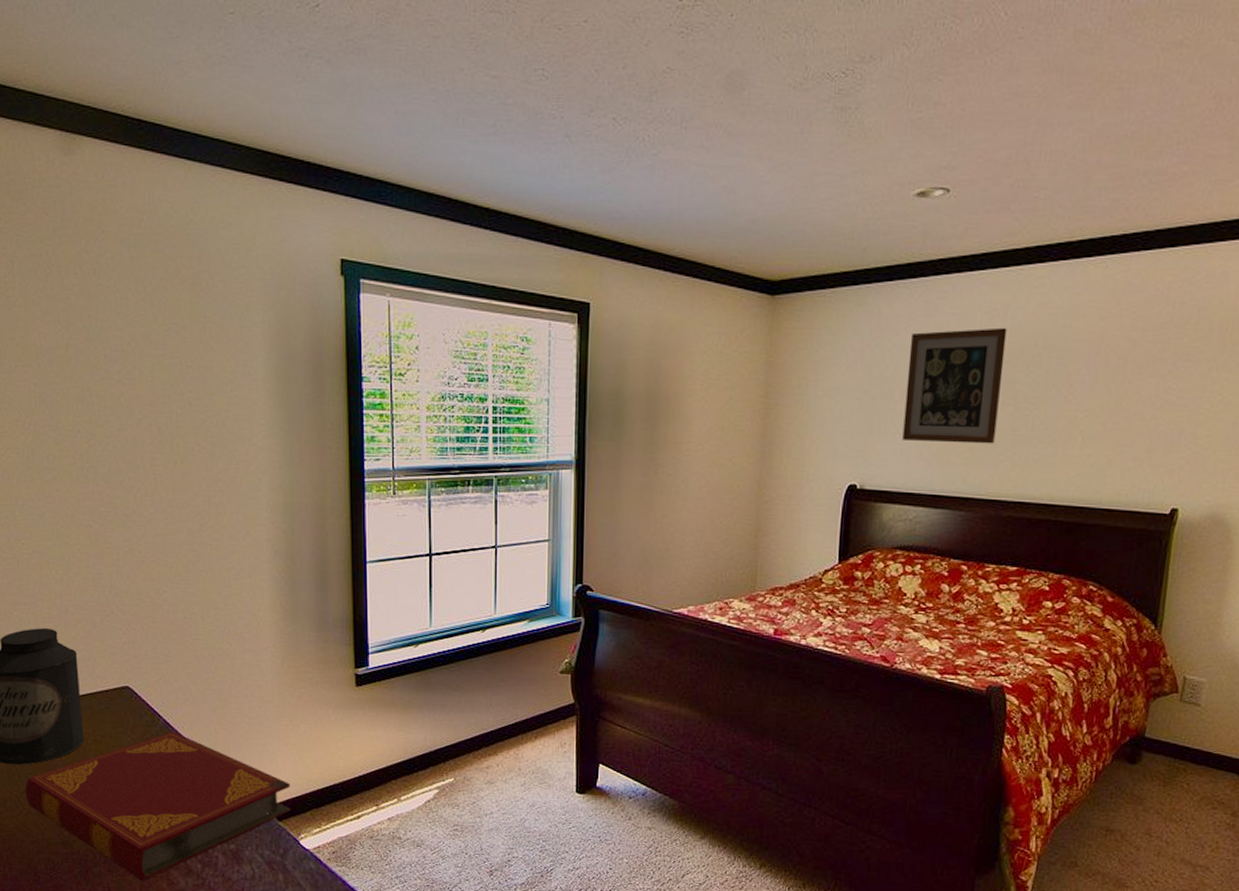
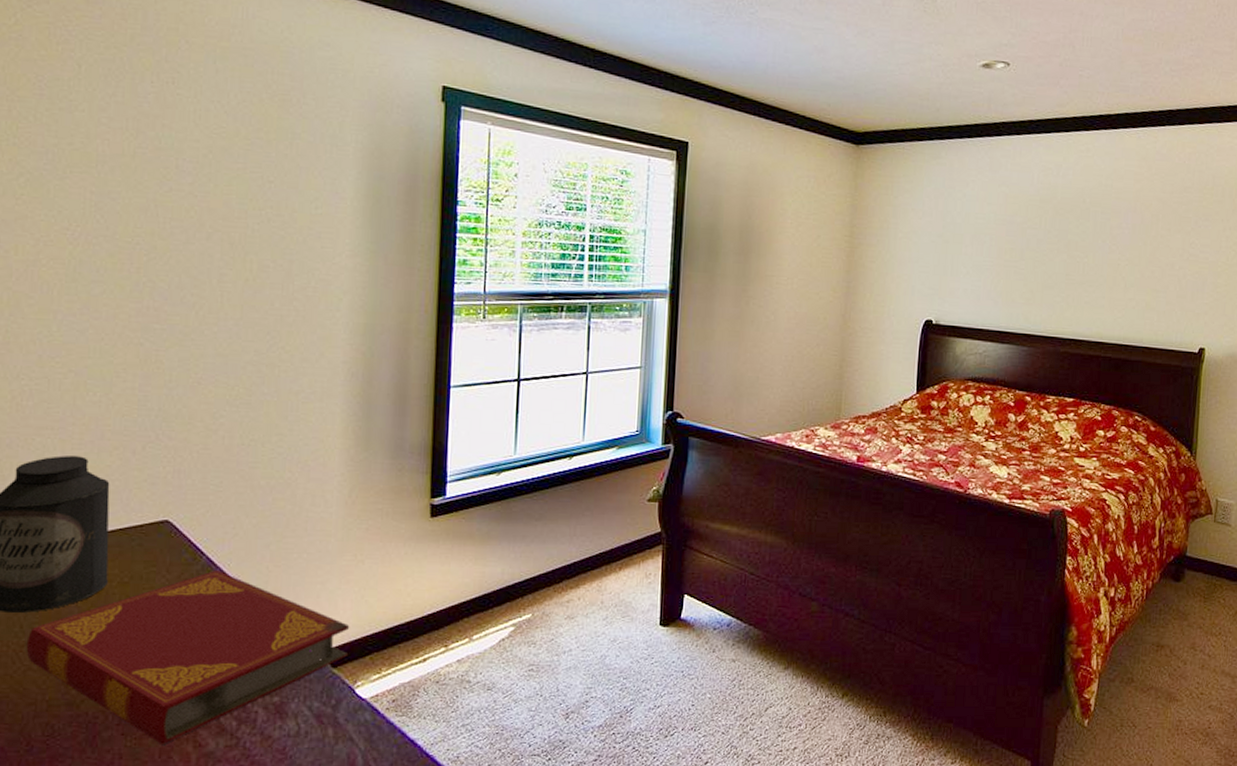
wall art: present [902,327,1007,444] -> none [972,184,1060,287]

